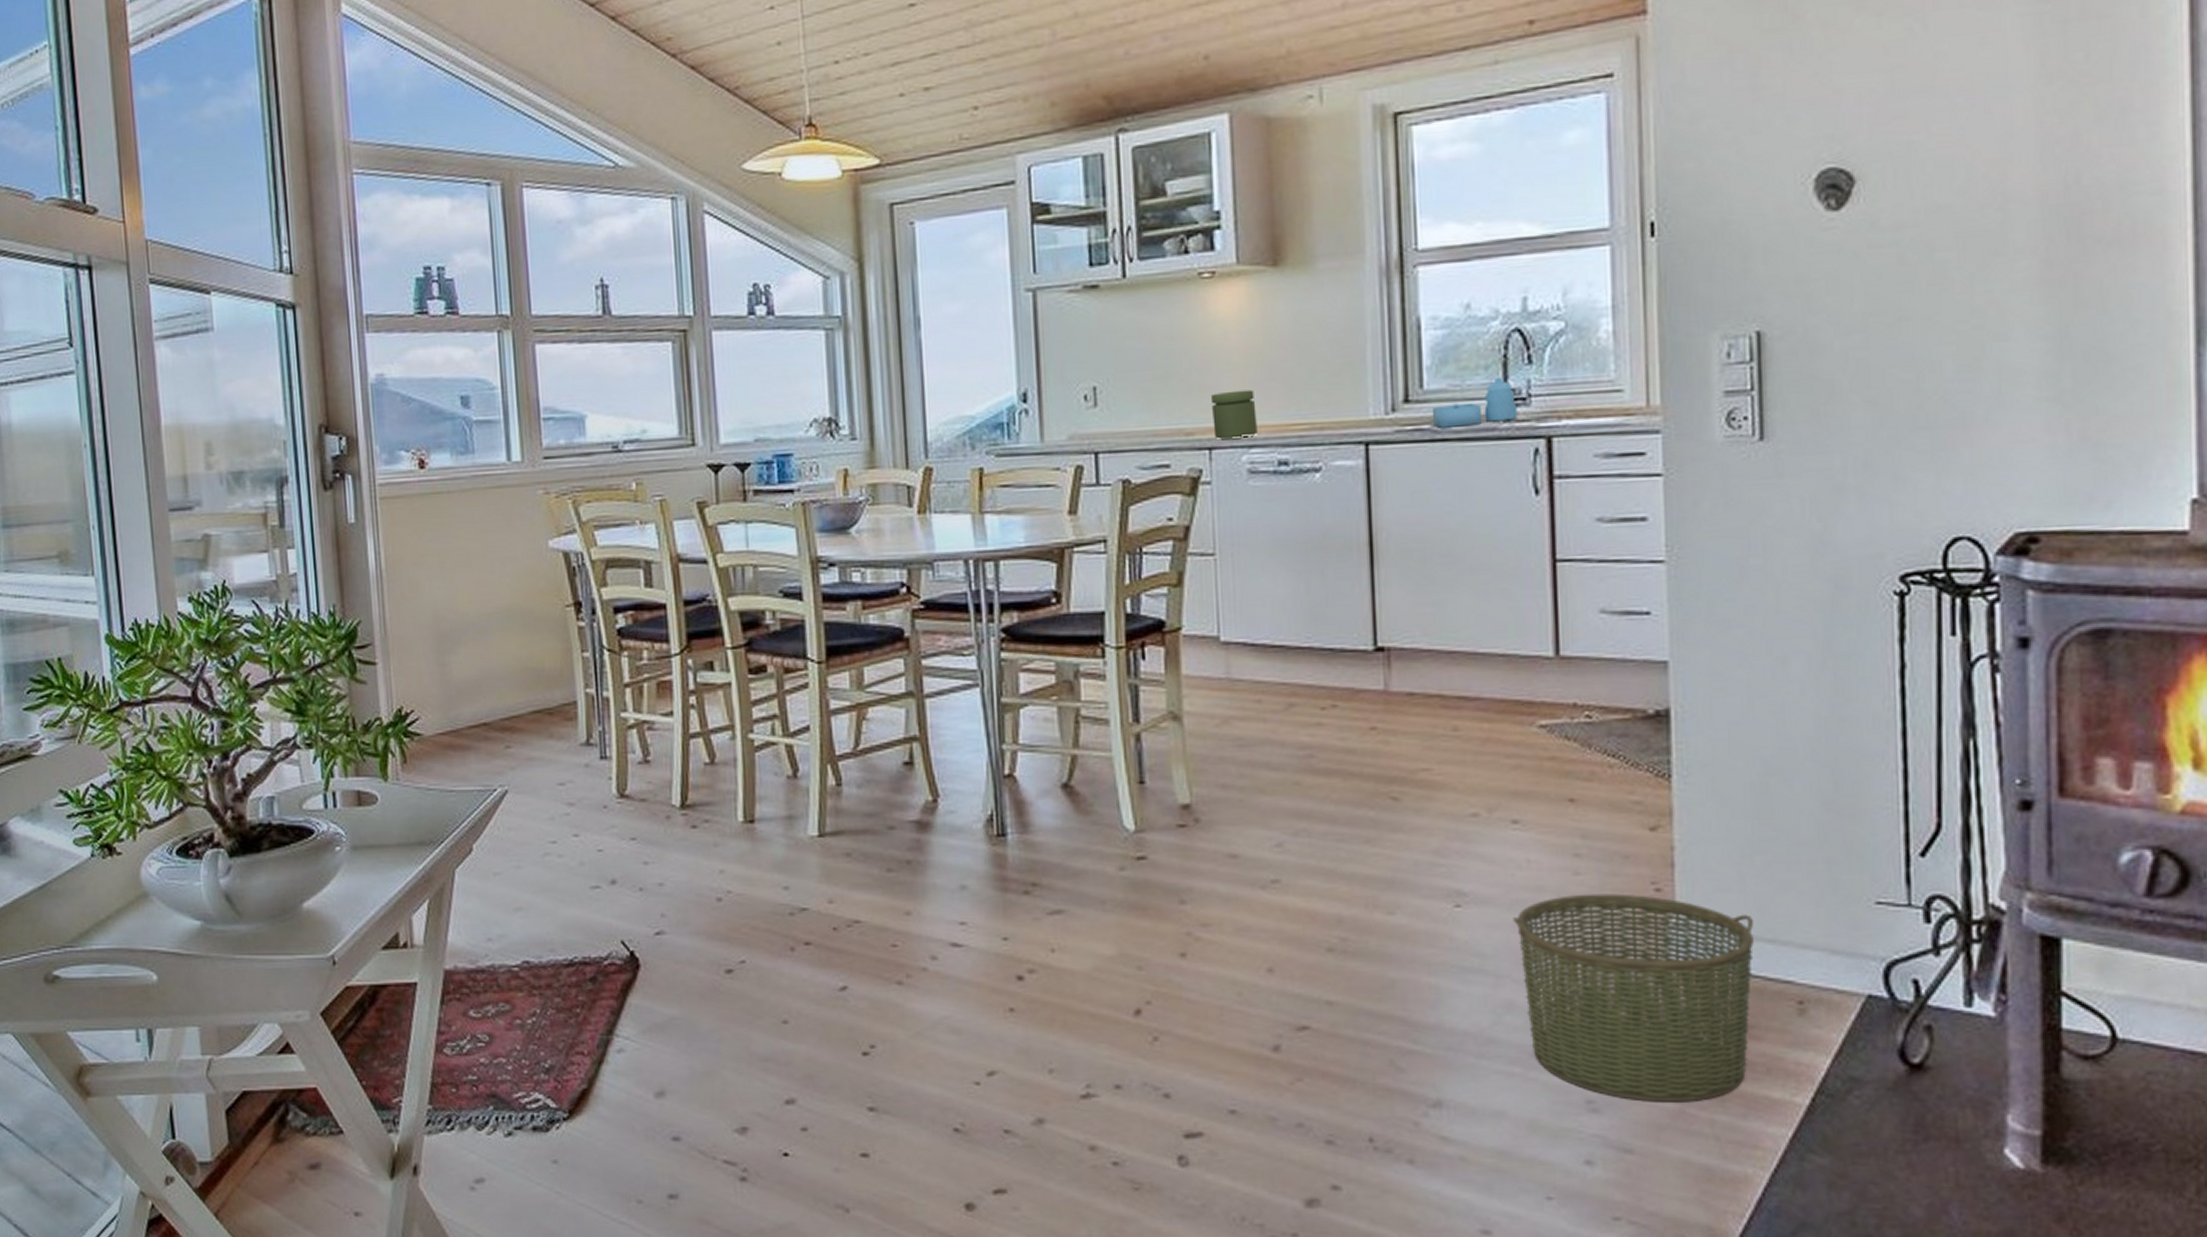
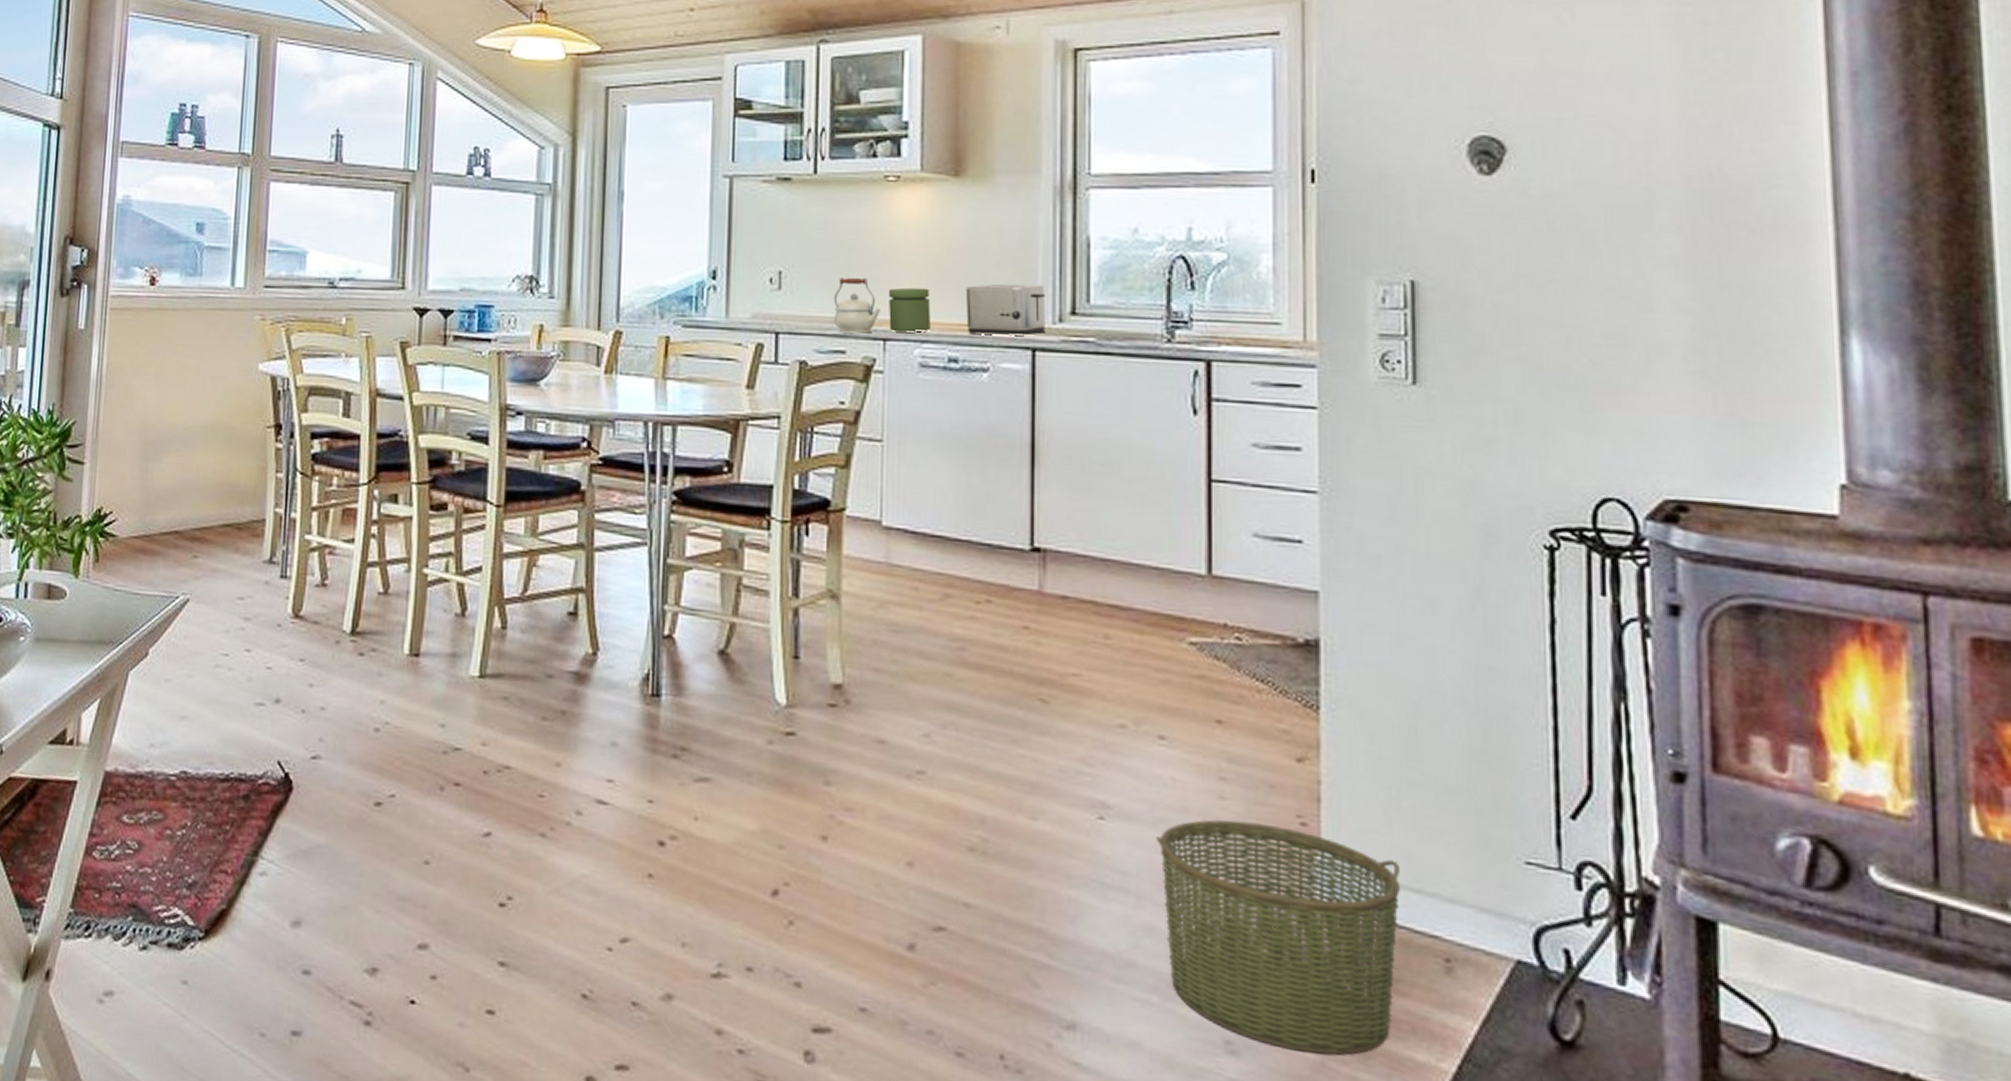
kettle: none [1153,384,1203,447] -> present [833,277,880,335]
toaster: none [1292,374,1378,434] -> present [965,283,1046,337]
soap dispenser: present [1431,377,1518,428] -> none [1097,299,1179,343]

